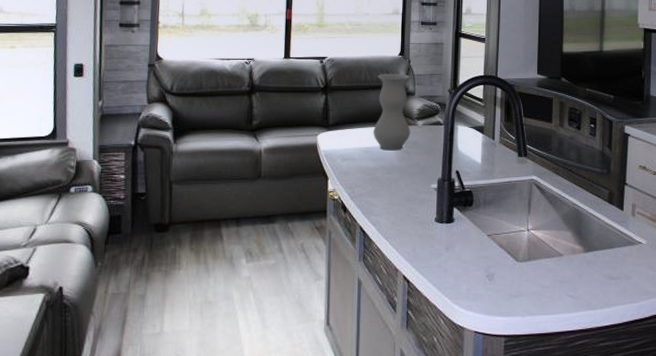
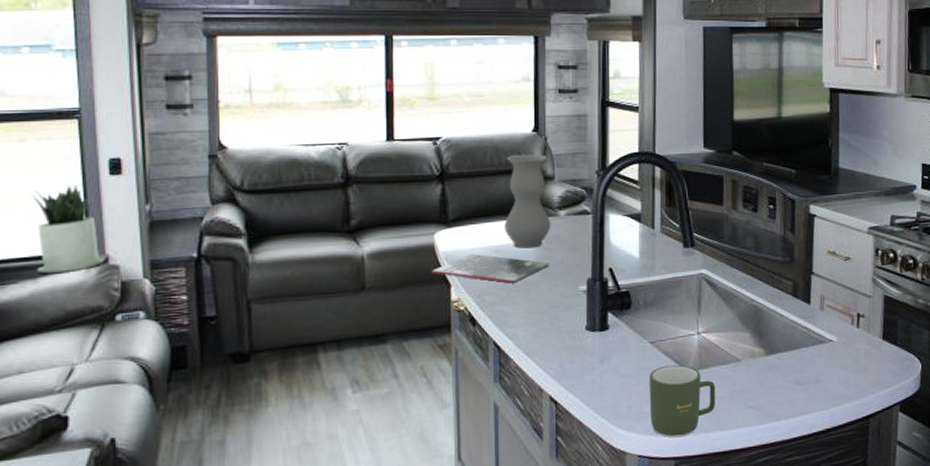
planter: none [16,84,66,153] -> present [32,186,105,275]
magazine: none [314,153,409,179] -> present [432,253,550,283]
mug: none [486,255,541,318] -> present [650,365,716,438]

